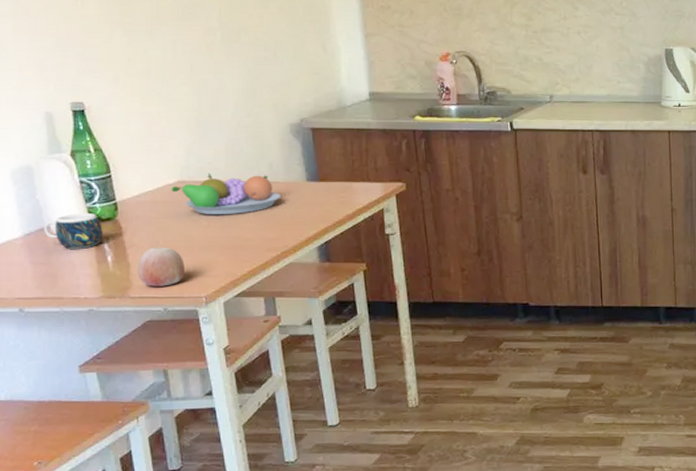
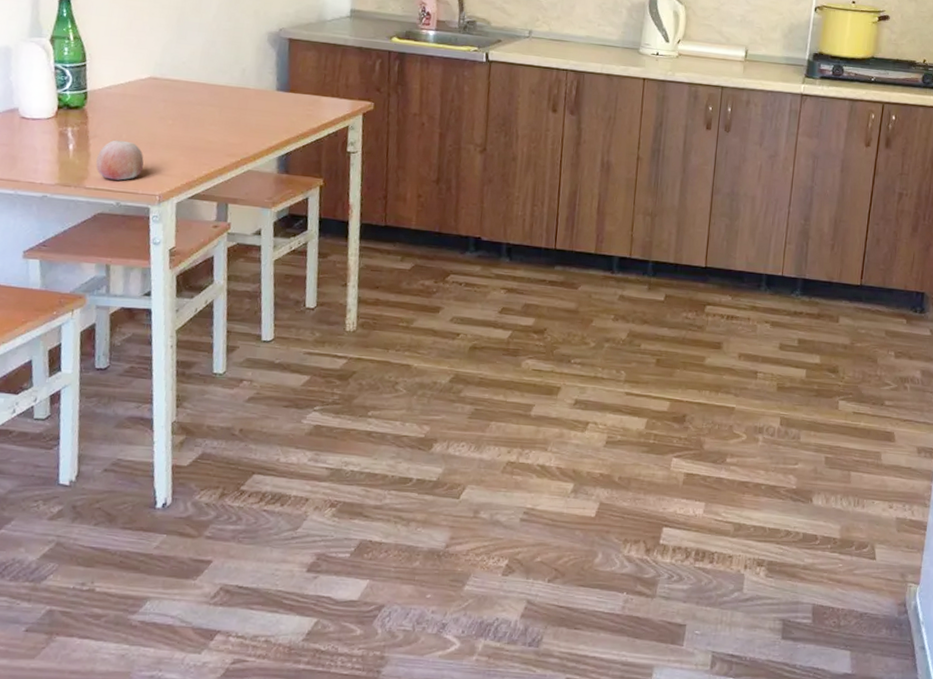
mug: present [44,212,103,249] -> none [11,98,70,134]
fruit bowl: present [171,173,281,215] -> none [142,72,250,116]

